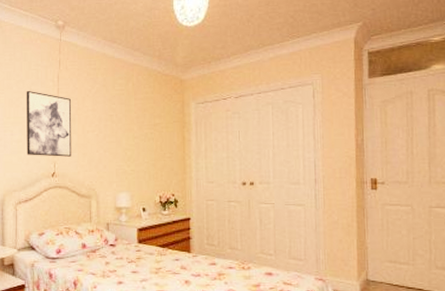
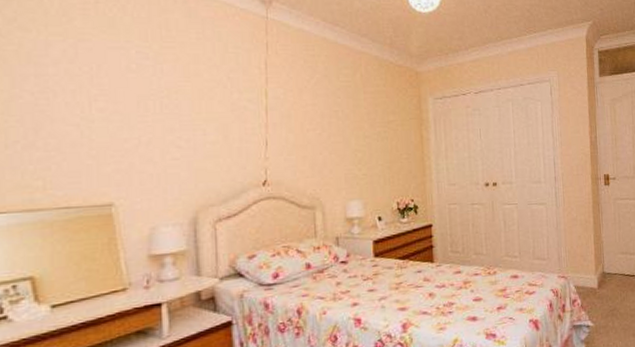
wall art: present [26,91,72,157] -> none [222,80,288,161]

